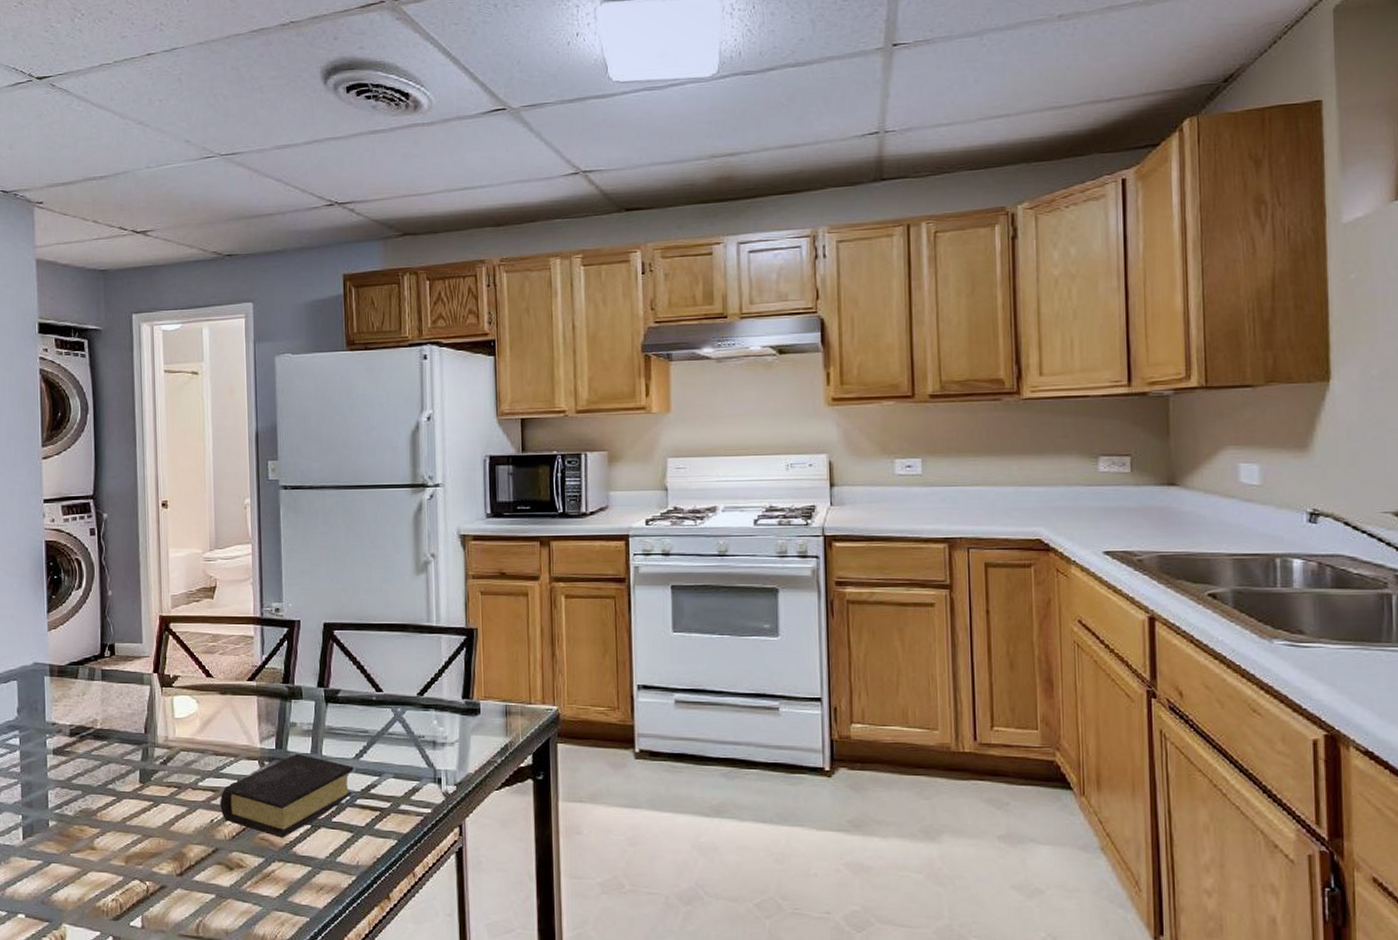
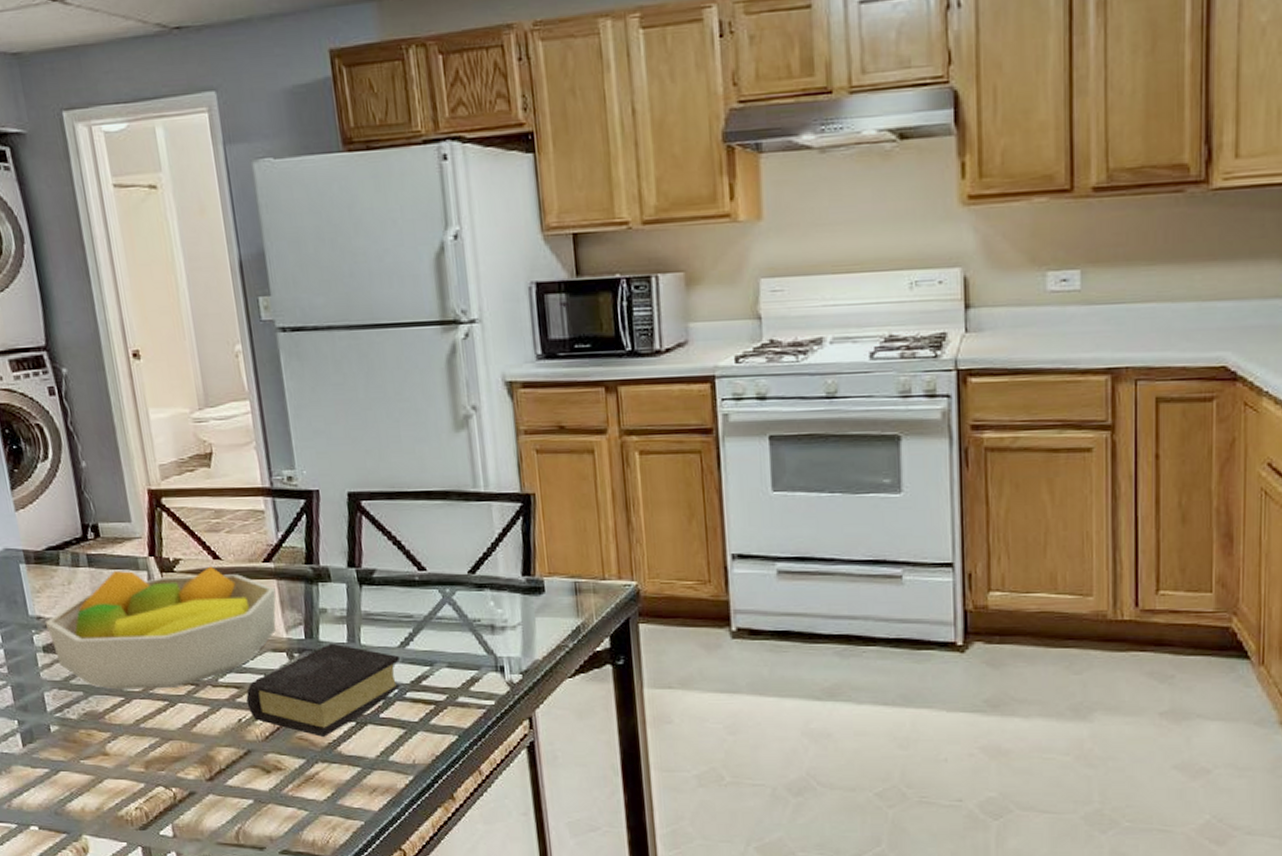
fruit bowl: none [58,682,255,791] -> present [44,566,277,690]

